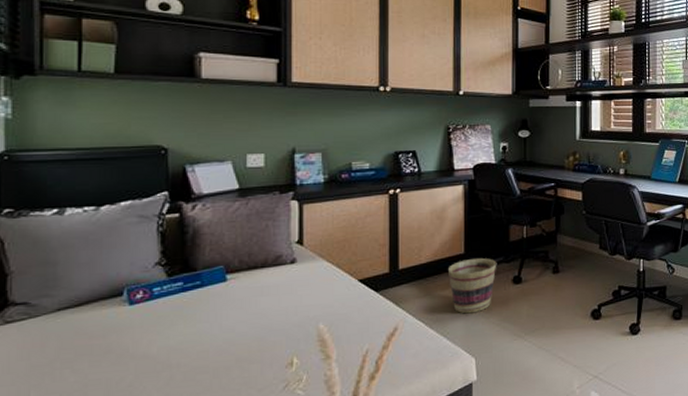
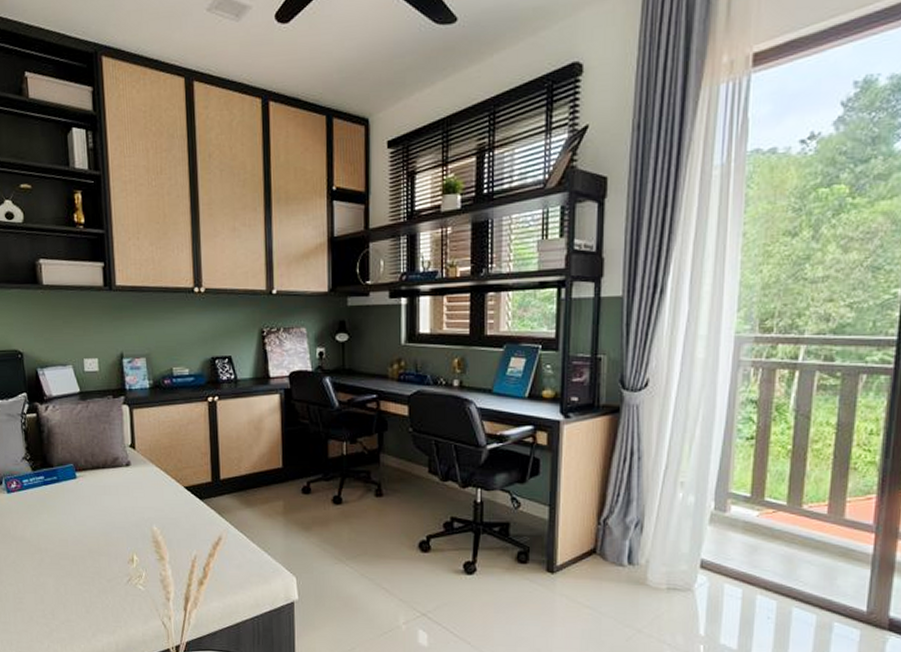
basket: present [449,258,497,314] -> none [267,473,316,531]

